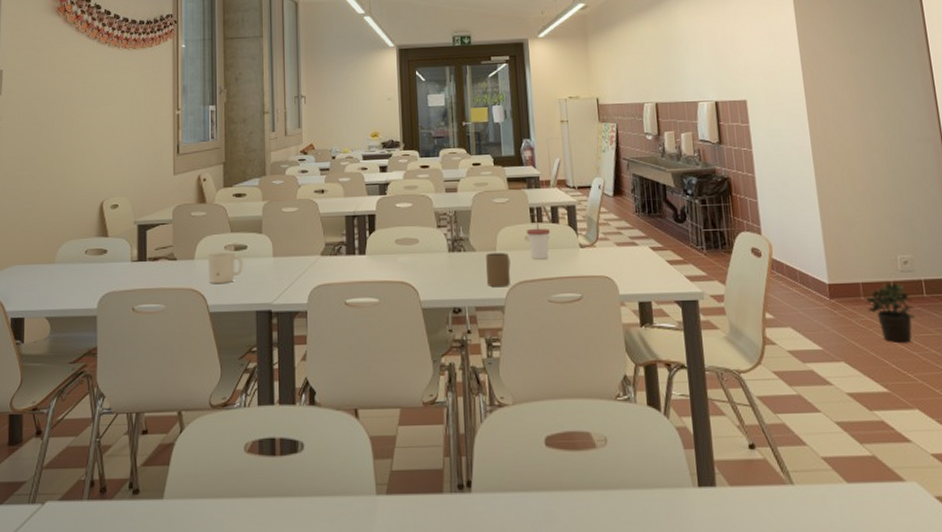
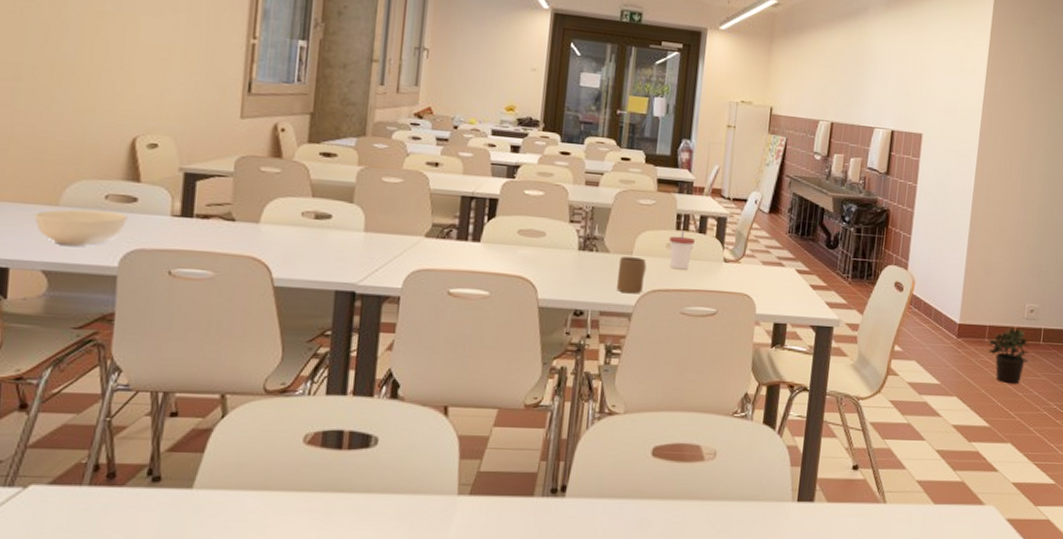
bowl: none [38,263,101,295] -> present [33,209,128,247]
mug: present [208,252,243,284] -> none [276,219,324,256]

